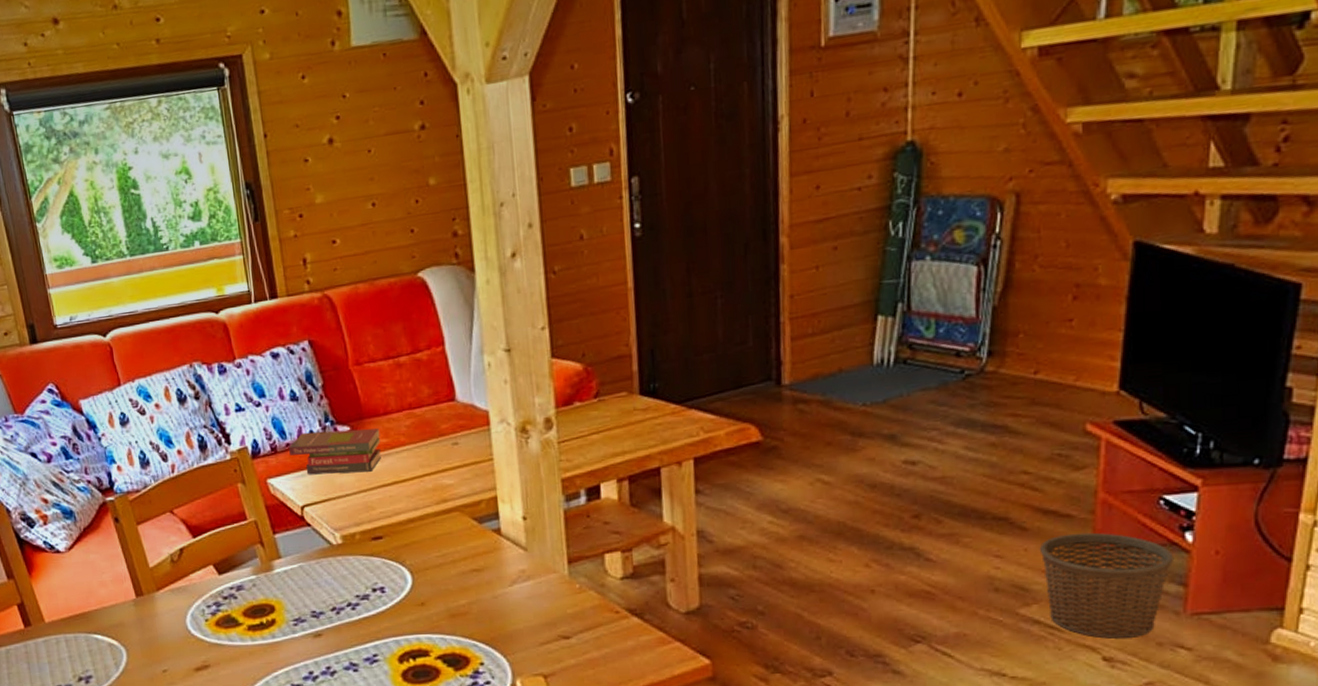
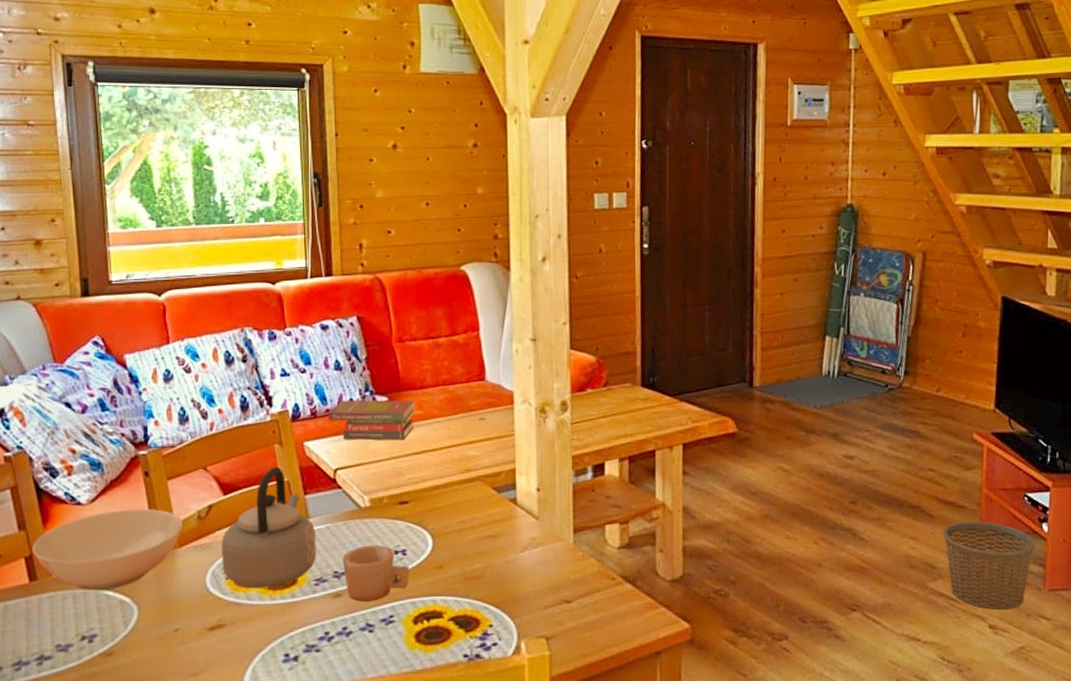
bowl: none [22,554,158,634] -> present [32,508,184,590]
teapot: none [196,506,293,630] -> present [221,466,316,589]
cup: none [318,583,391,641] -> present [342,545,409,602]

